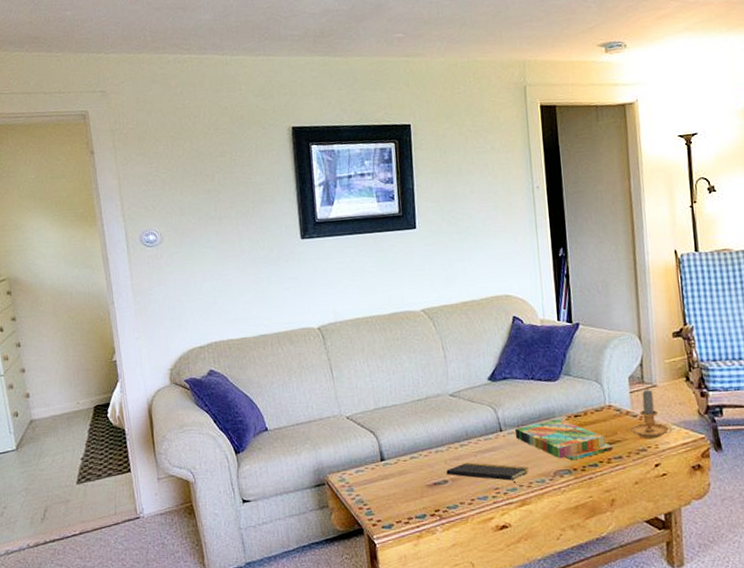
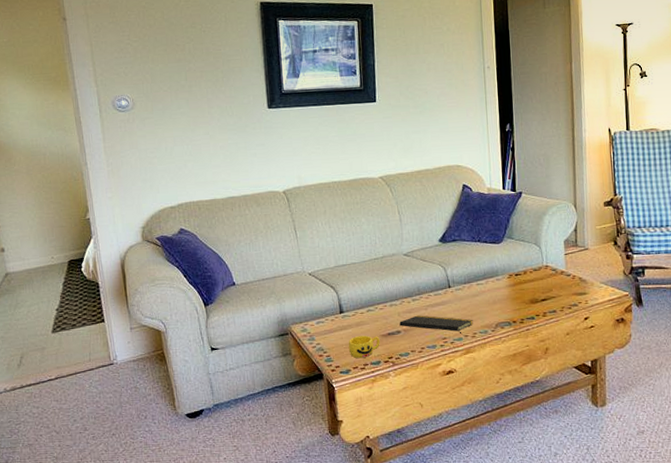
cup: none [390,485,425,512] -> present [348,335,380,359]
board game: present [514,418,614,461] -> none [462,277,549,314]
candle: present [631,388,672,439] -> none [564,251,600,295]

